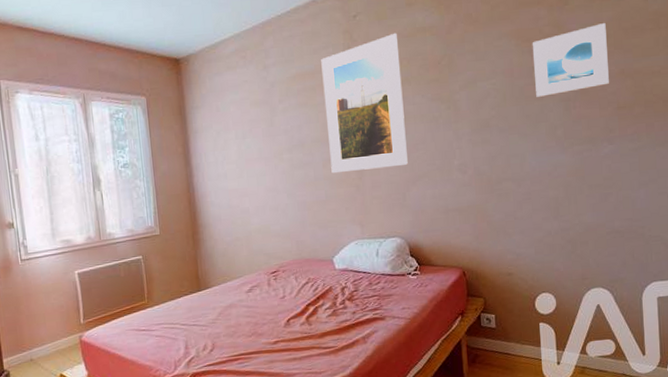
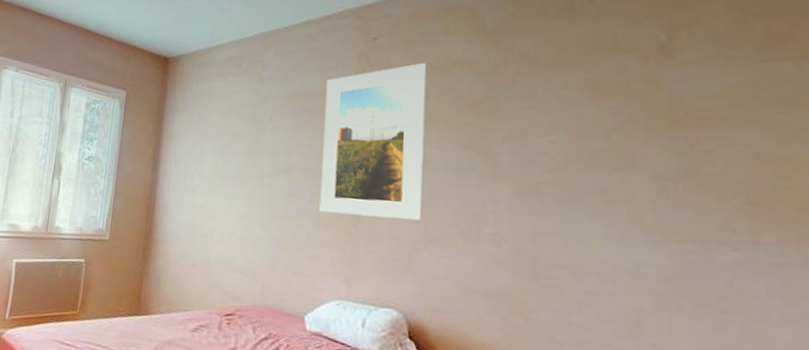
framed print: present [532,23,609,97] -> none [613,87,734,169]

